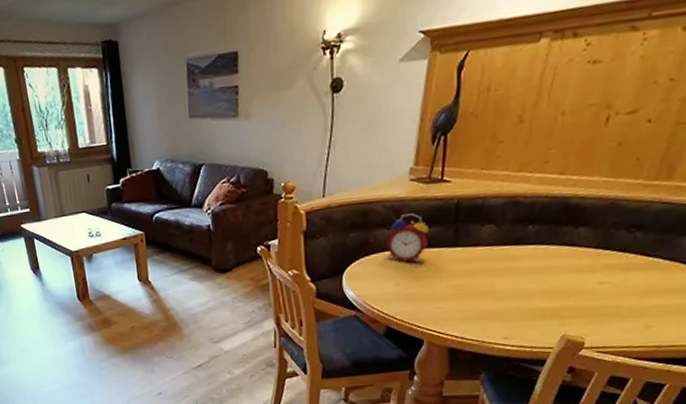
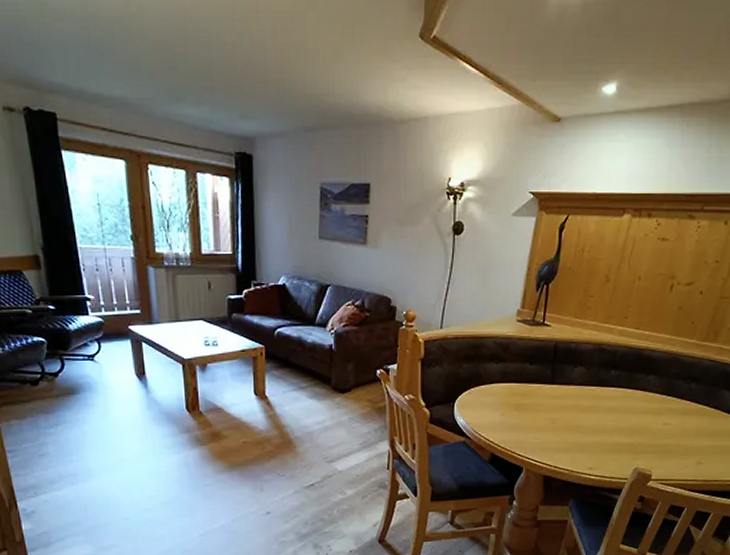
alarm clock: present [386,213,429,262] -> none [495,351,531,395]

